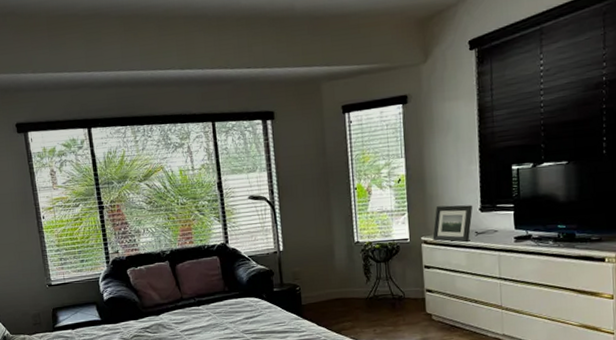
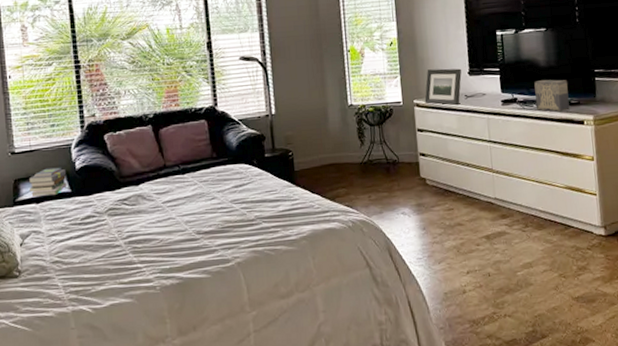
books: none [65,298,97,325] -> present [29,167,67,198]
decorative box: none [551,215,590,249] -> present [534,79,570,112]

